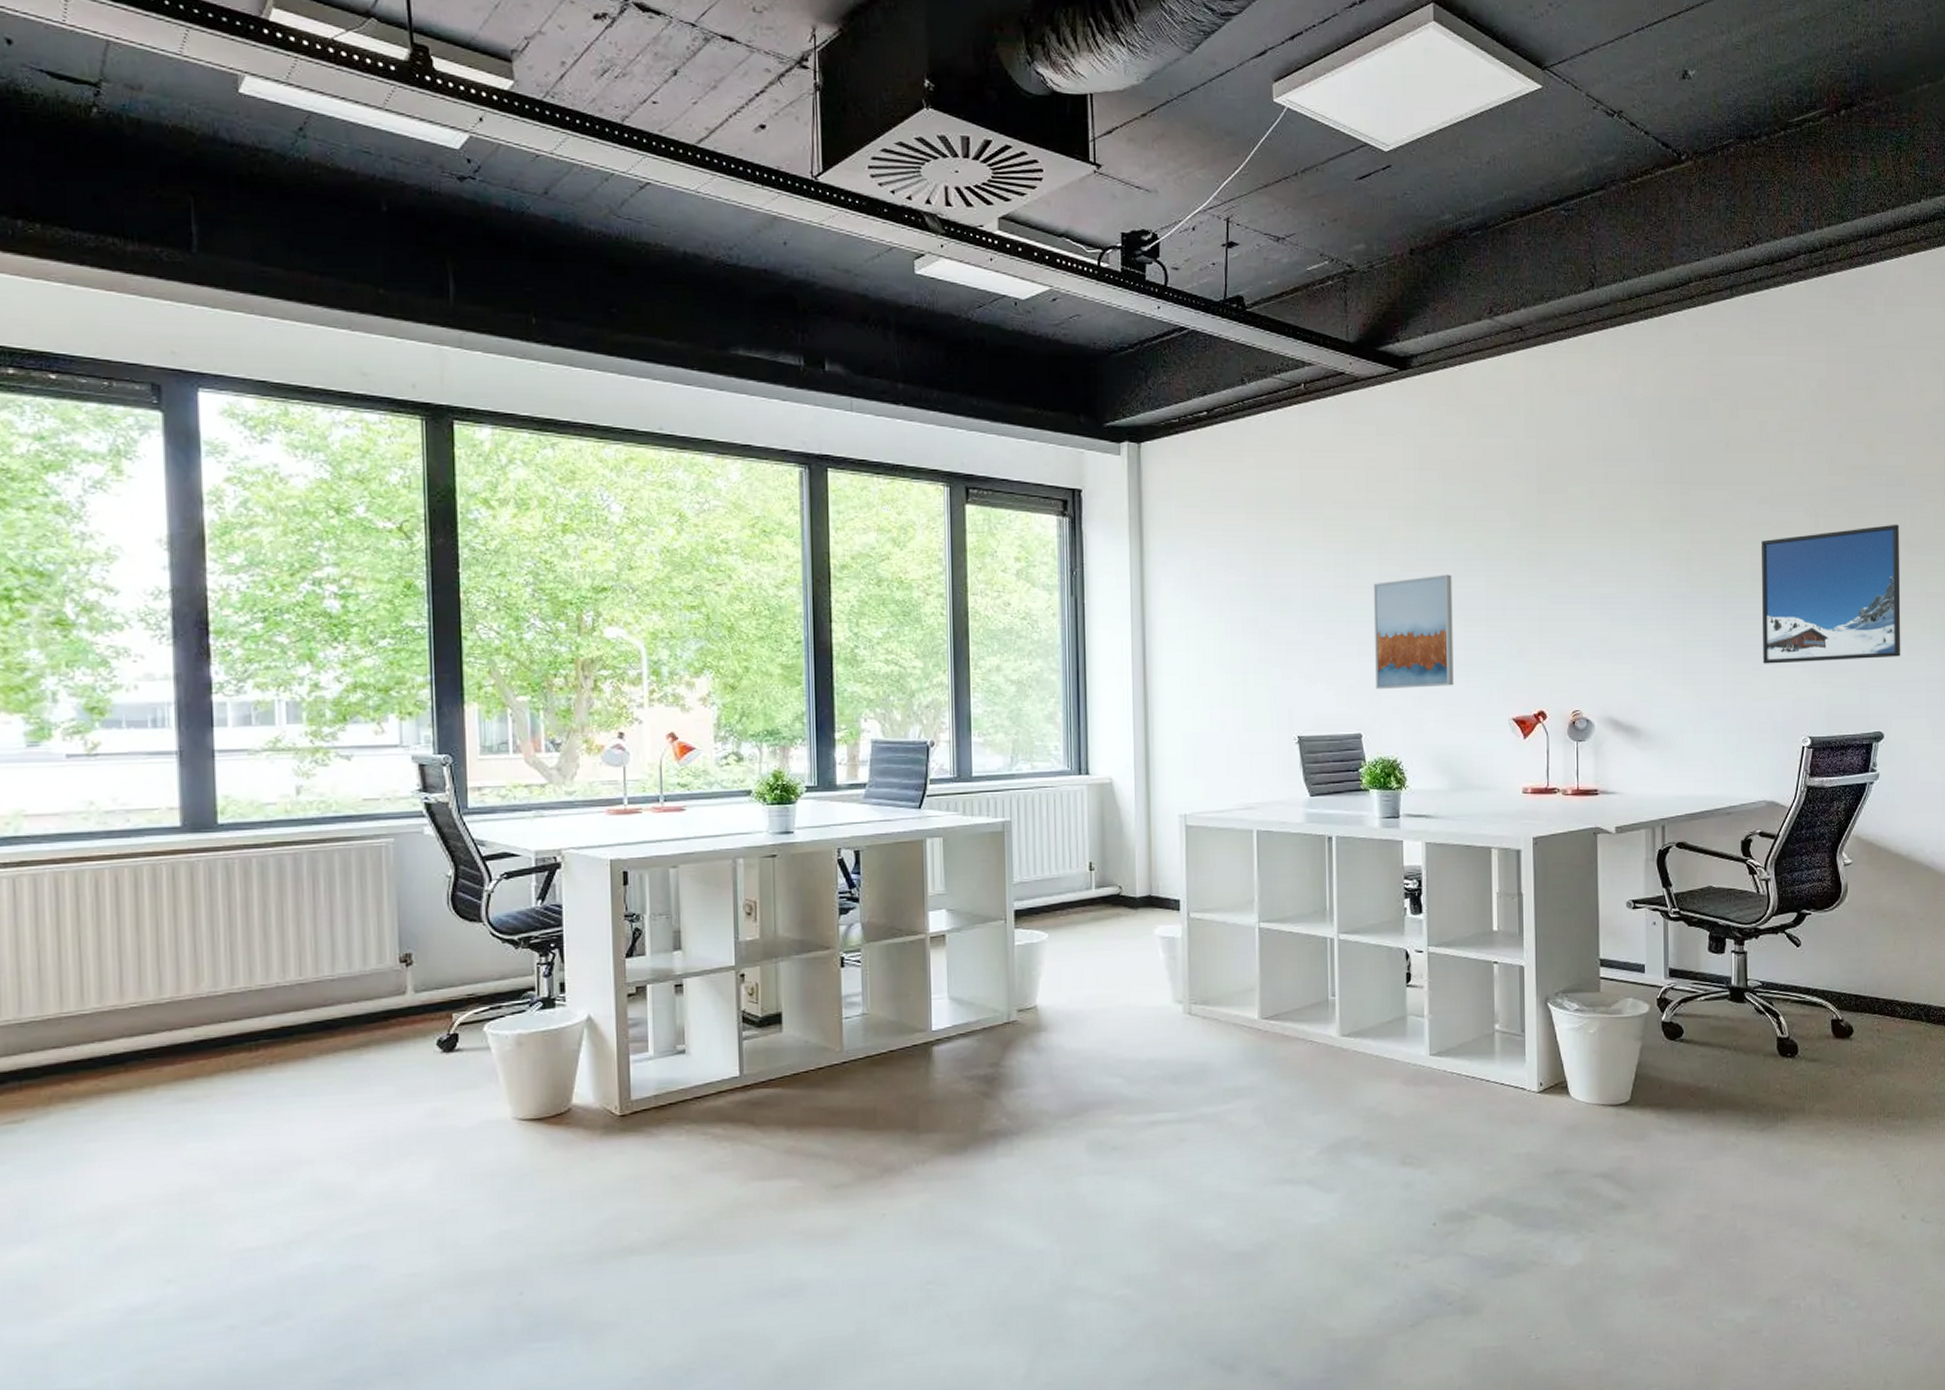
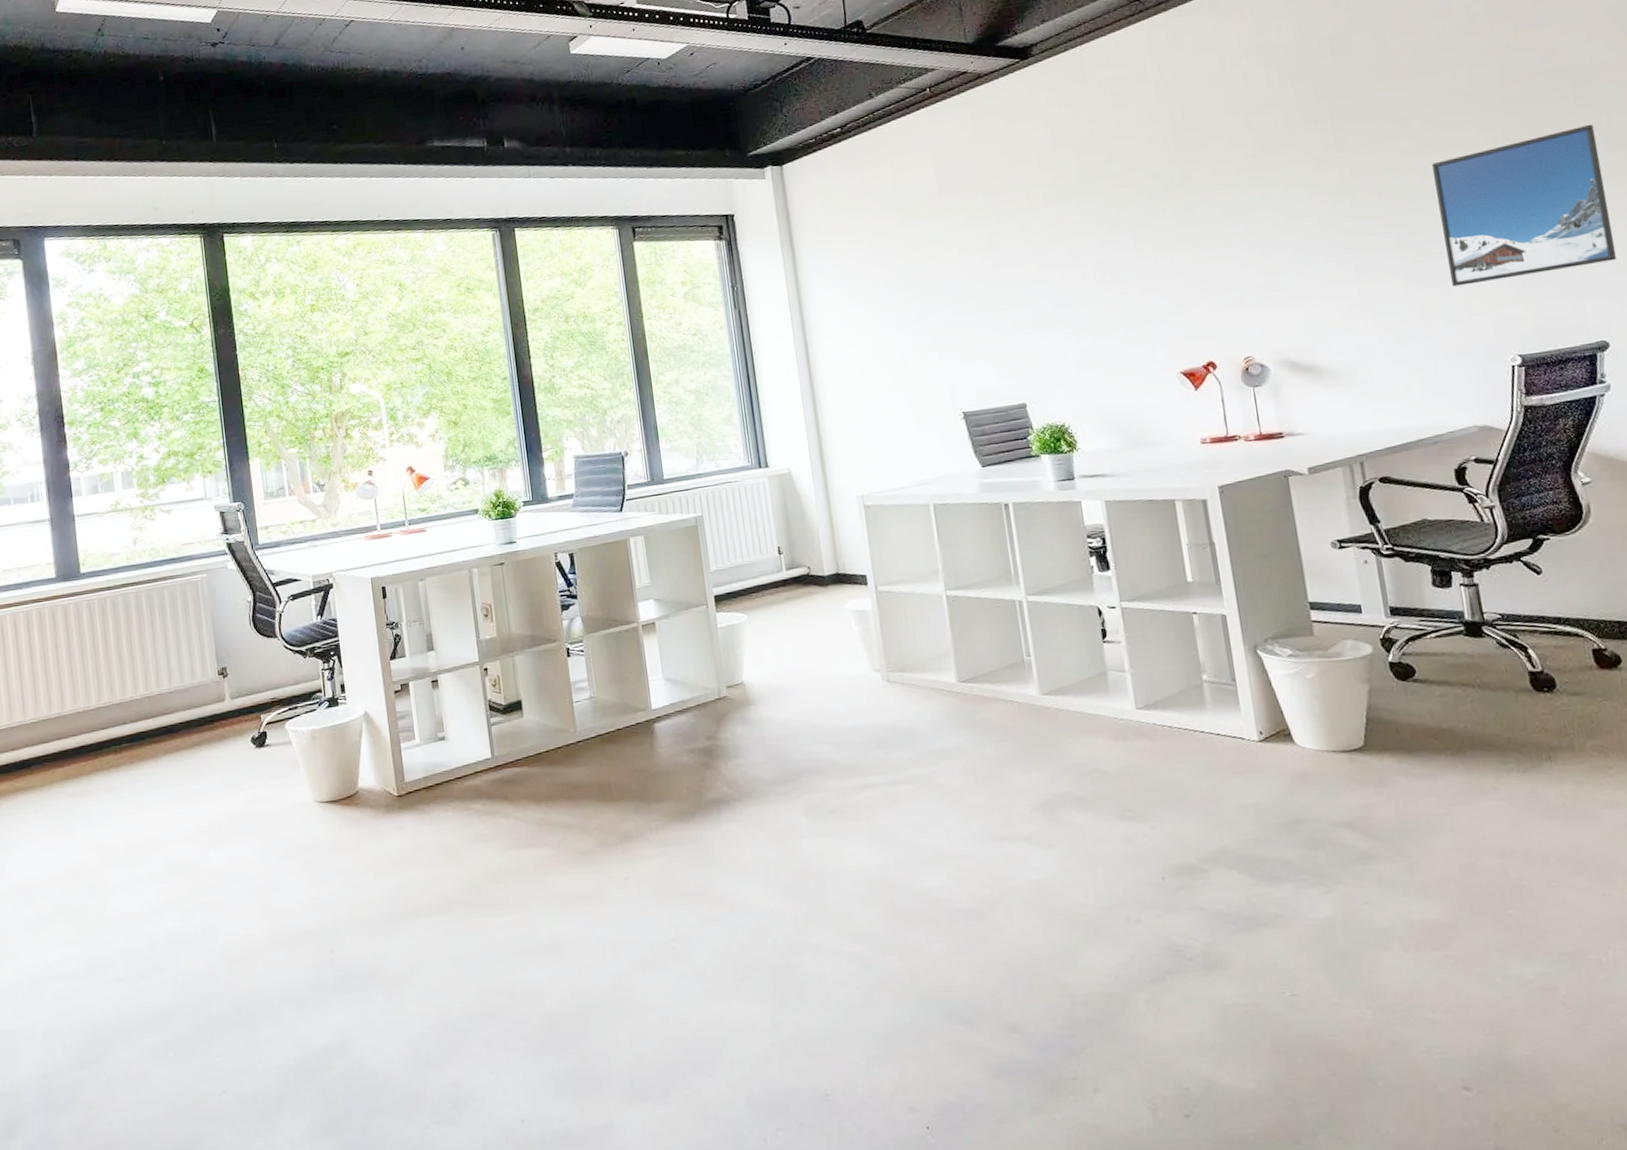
wall art: present [1373,574,1454,690] -> none [1019,242,1114,360]

